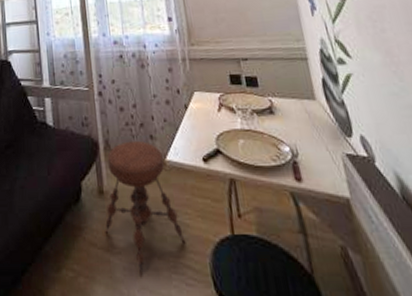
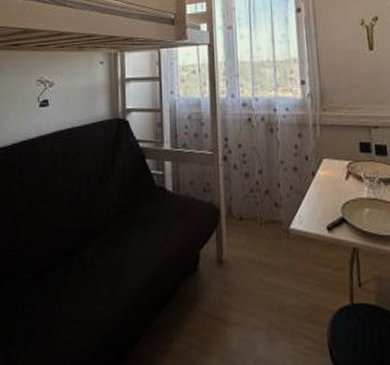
stool: present [105,140,186,278] -> none [222,208,305,349]

